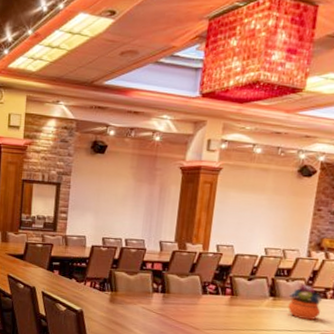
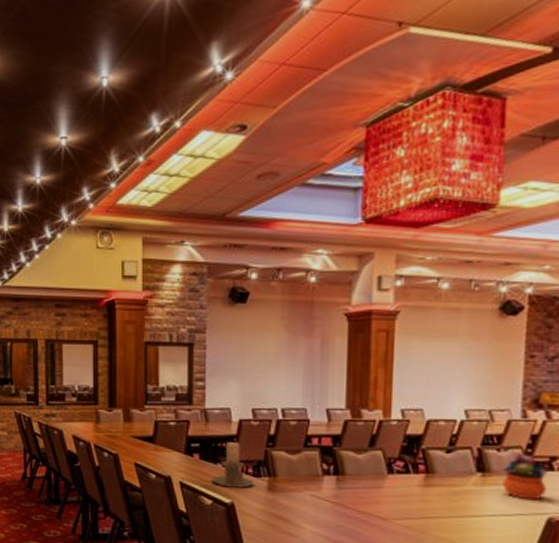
candle holder: none [67,262,99,299] -> present [212,442,254,489]

